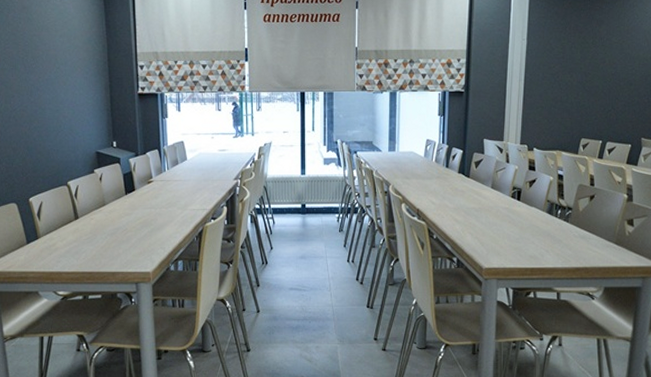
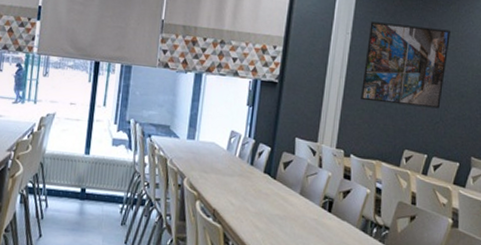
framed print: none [539,25,617,99] -> present [361,21,451,109]

